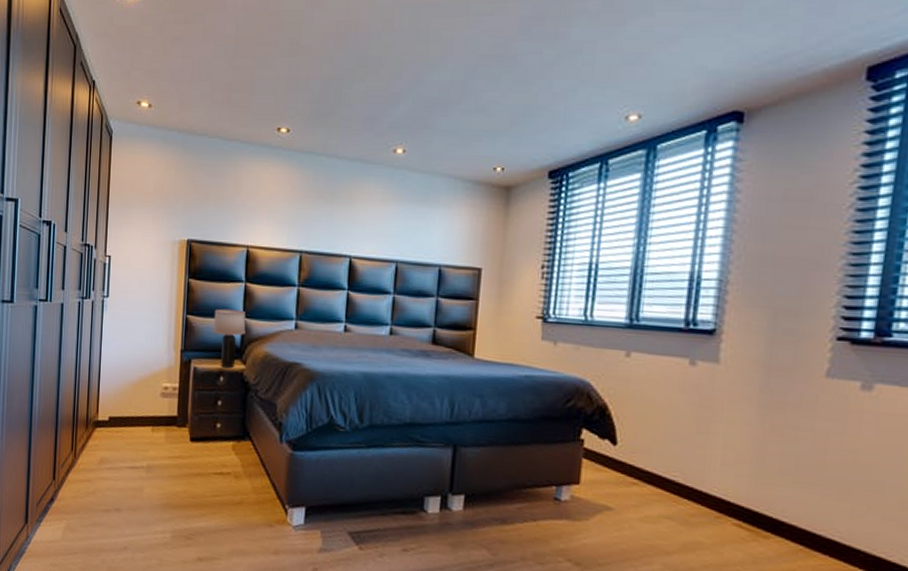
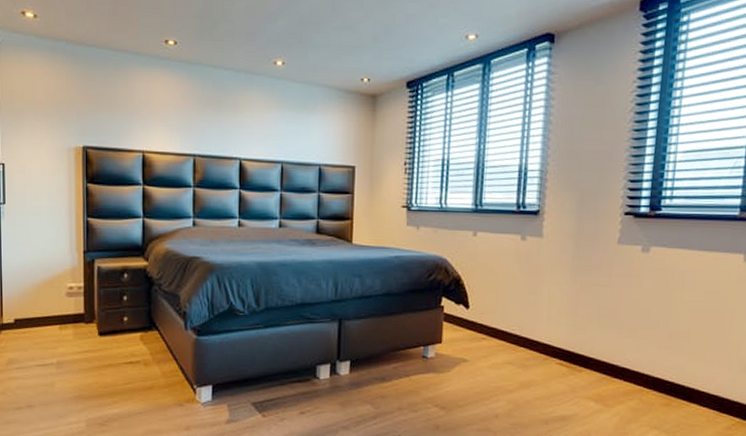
table lamp: present [213,308,246,369] -> none [114,210,146,266]

